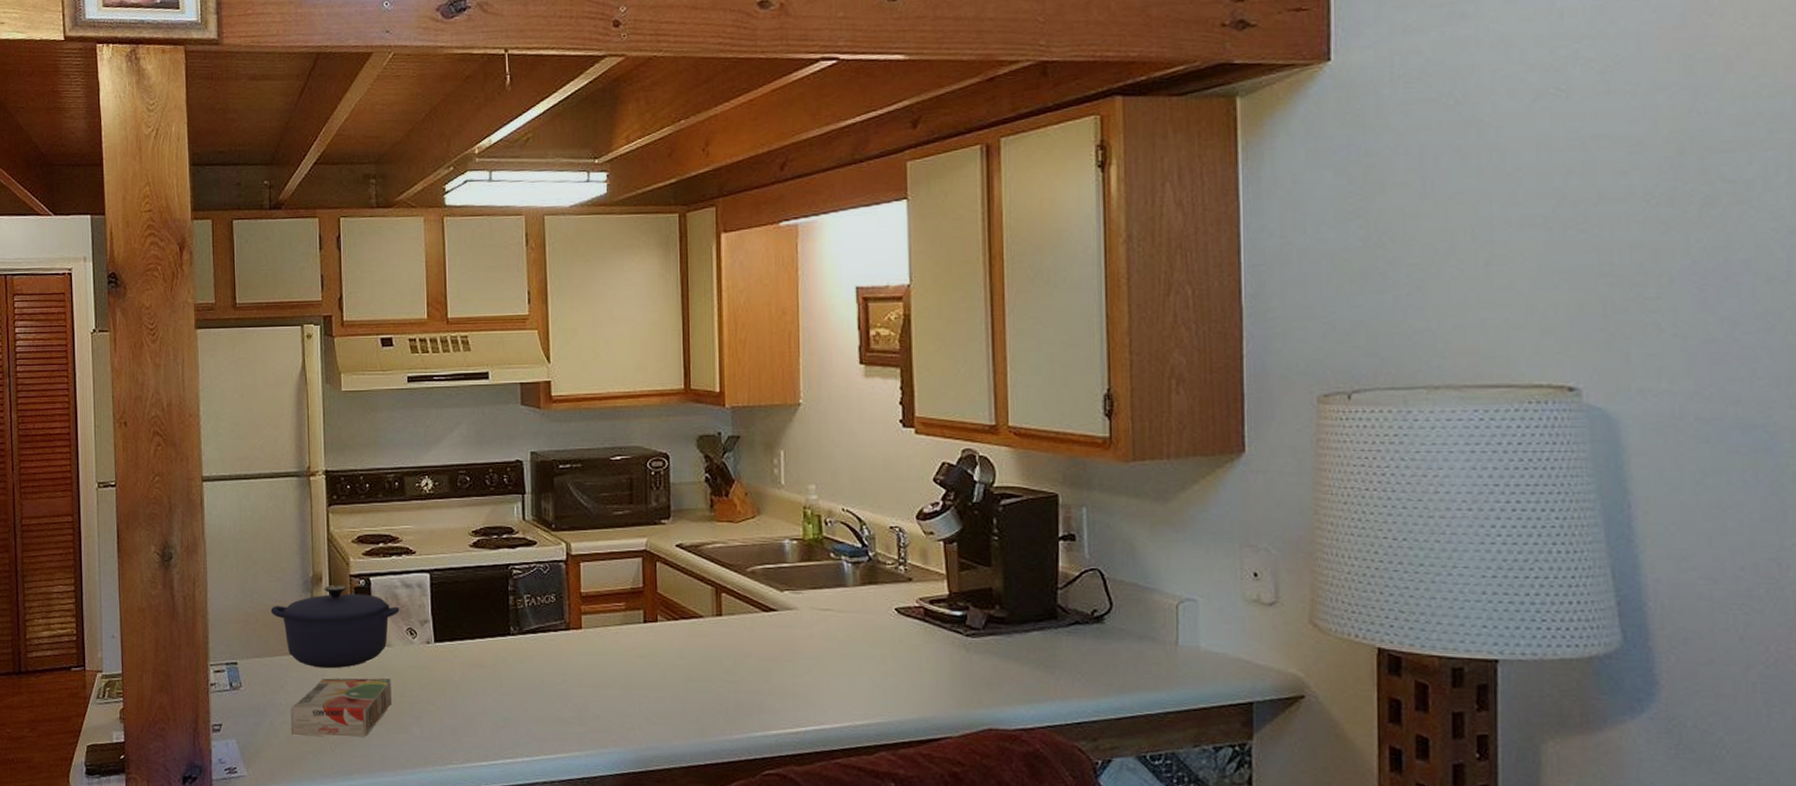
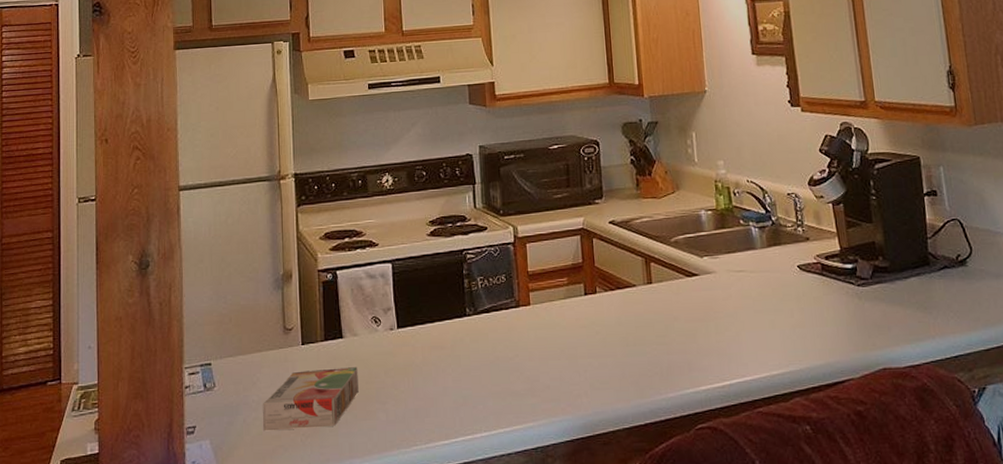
cooking pot: present [270,584,400,669] -> none [243,279,365,362]

